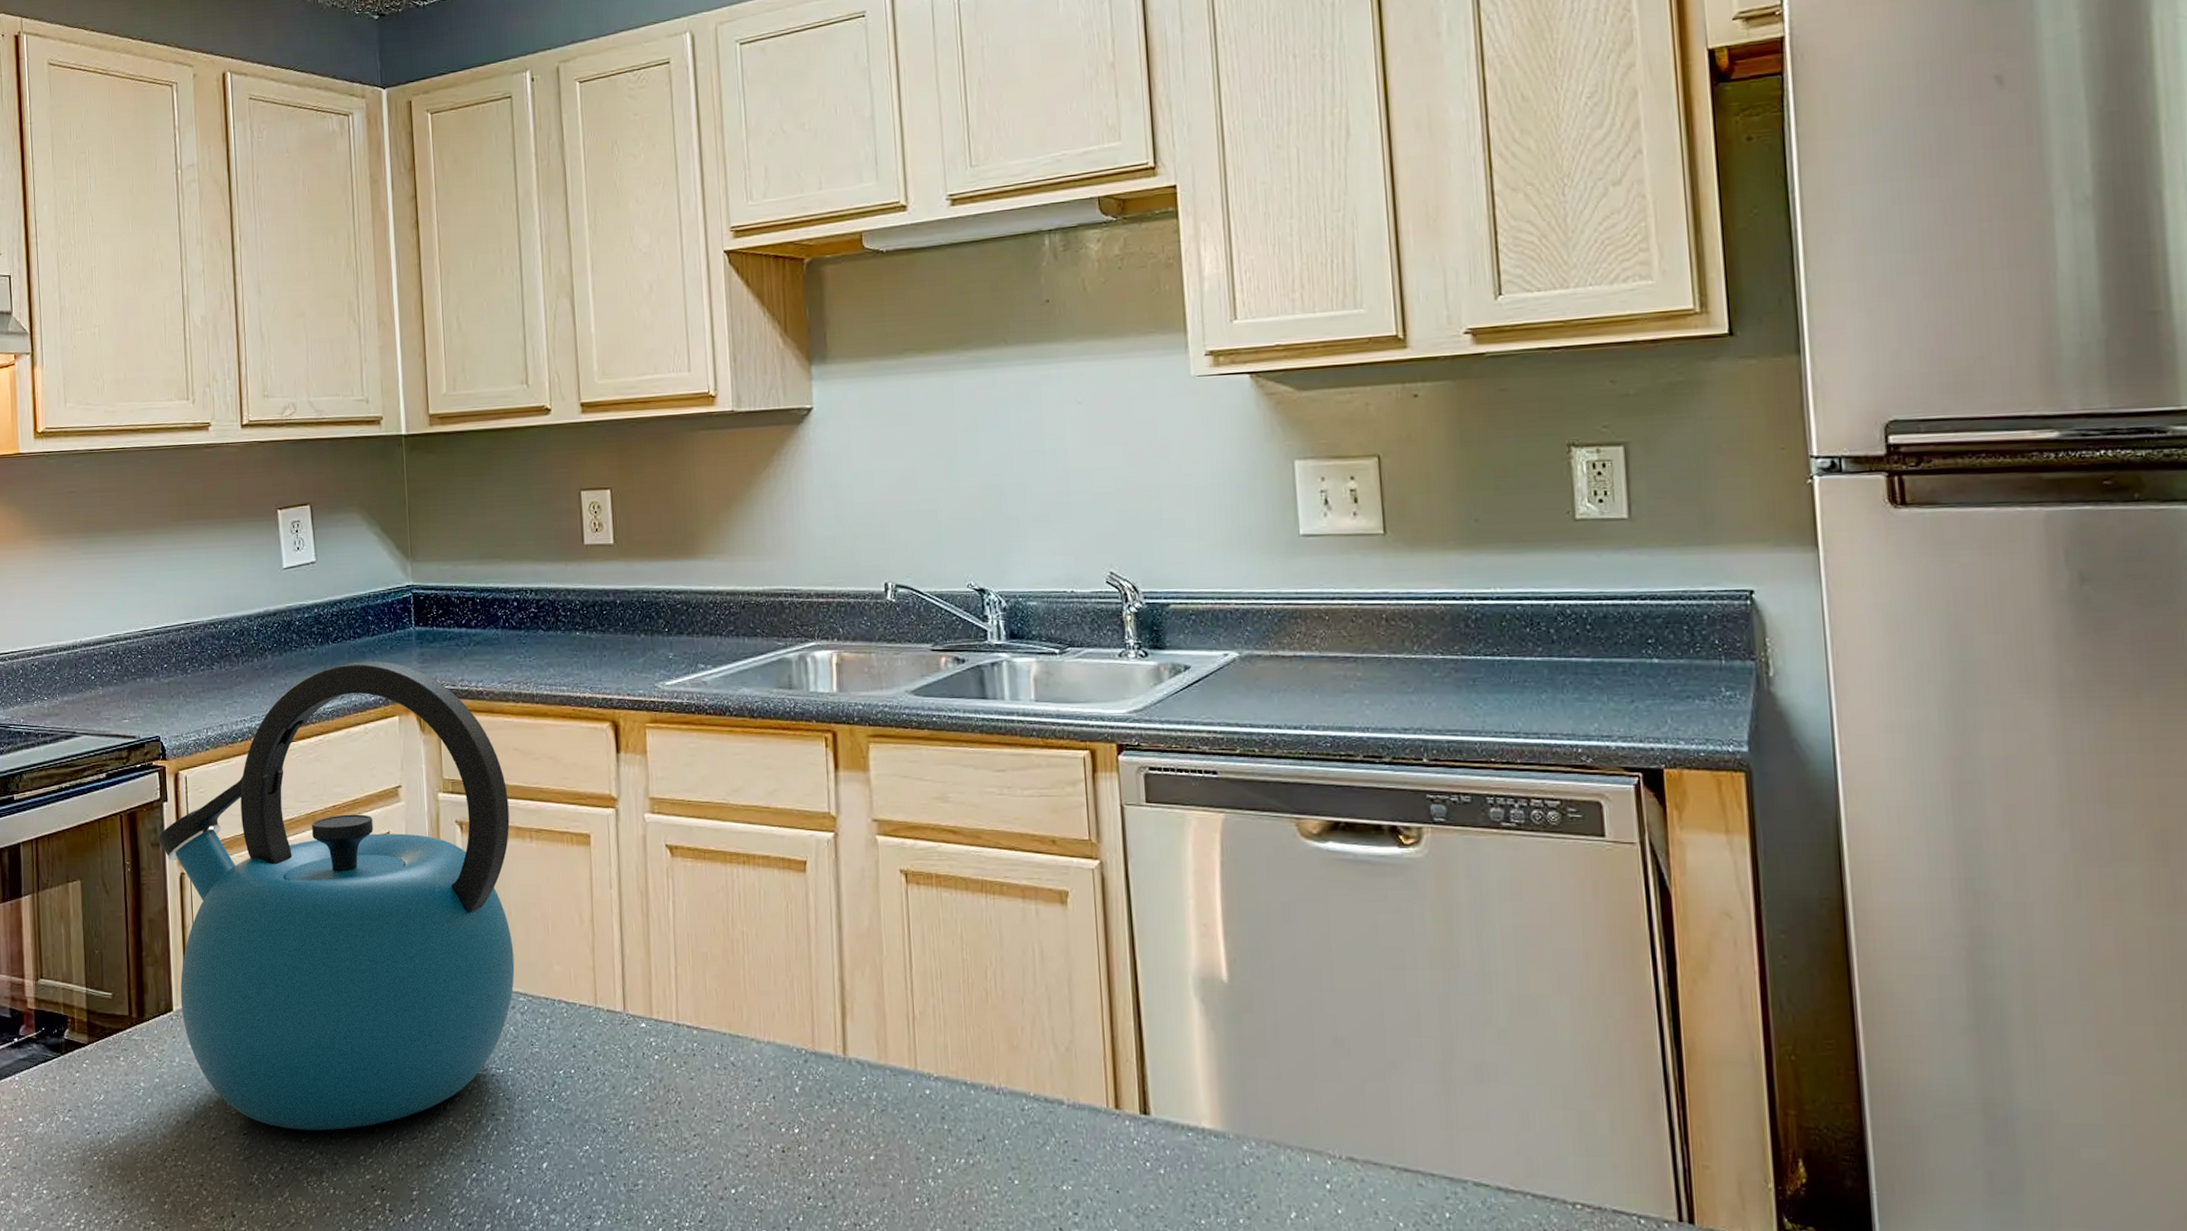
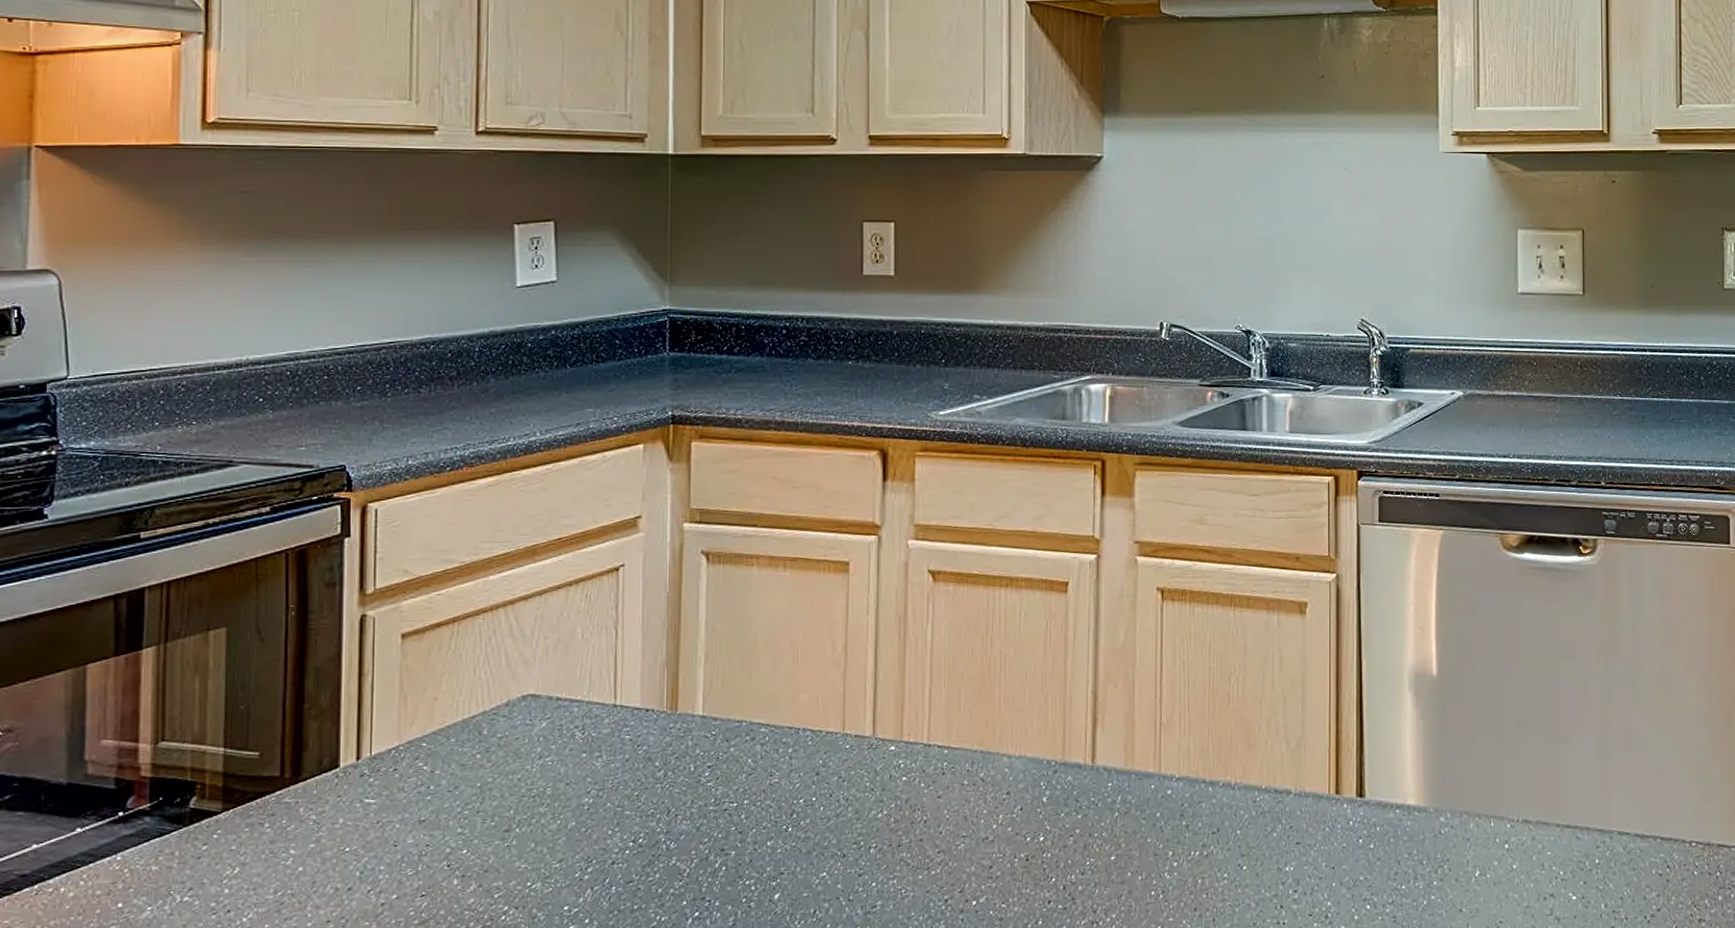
kettle: present [158,660,515,1131] -> none [334,386,762,886]

